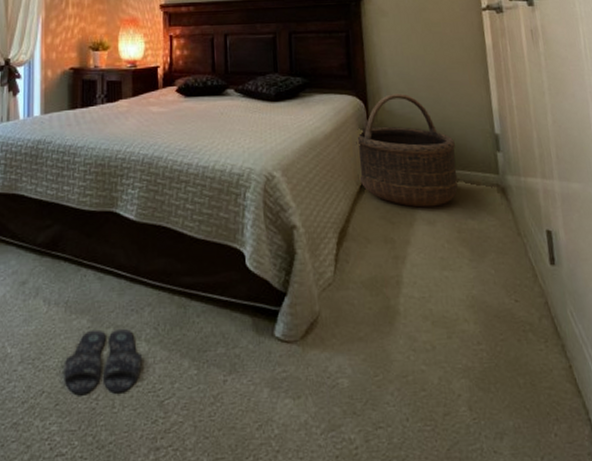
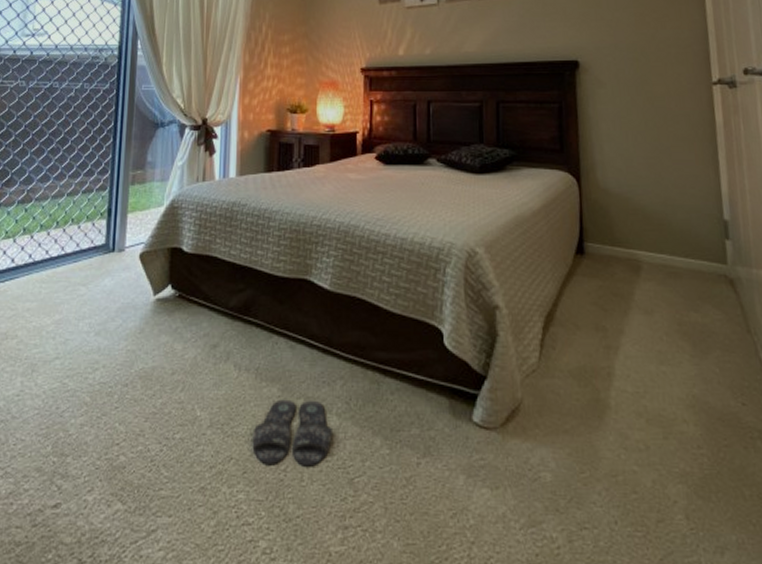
basket: present [356,93,458,208] -> none [567,171,680,296]

